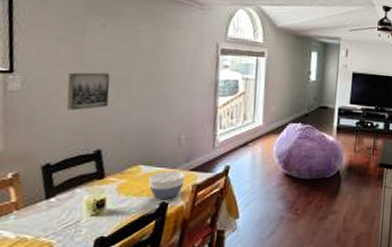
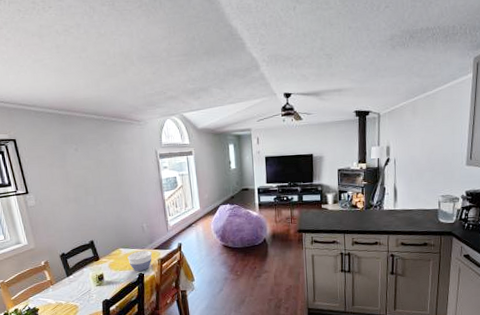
wall art: present [66,72,110,110] -> none [61,185,91,215]

